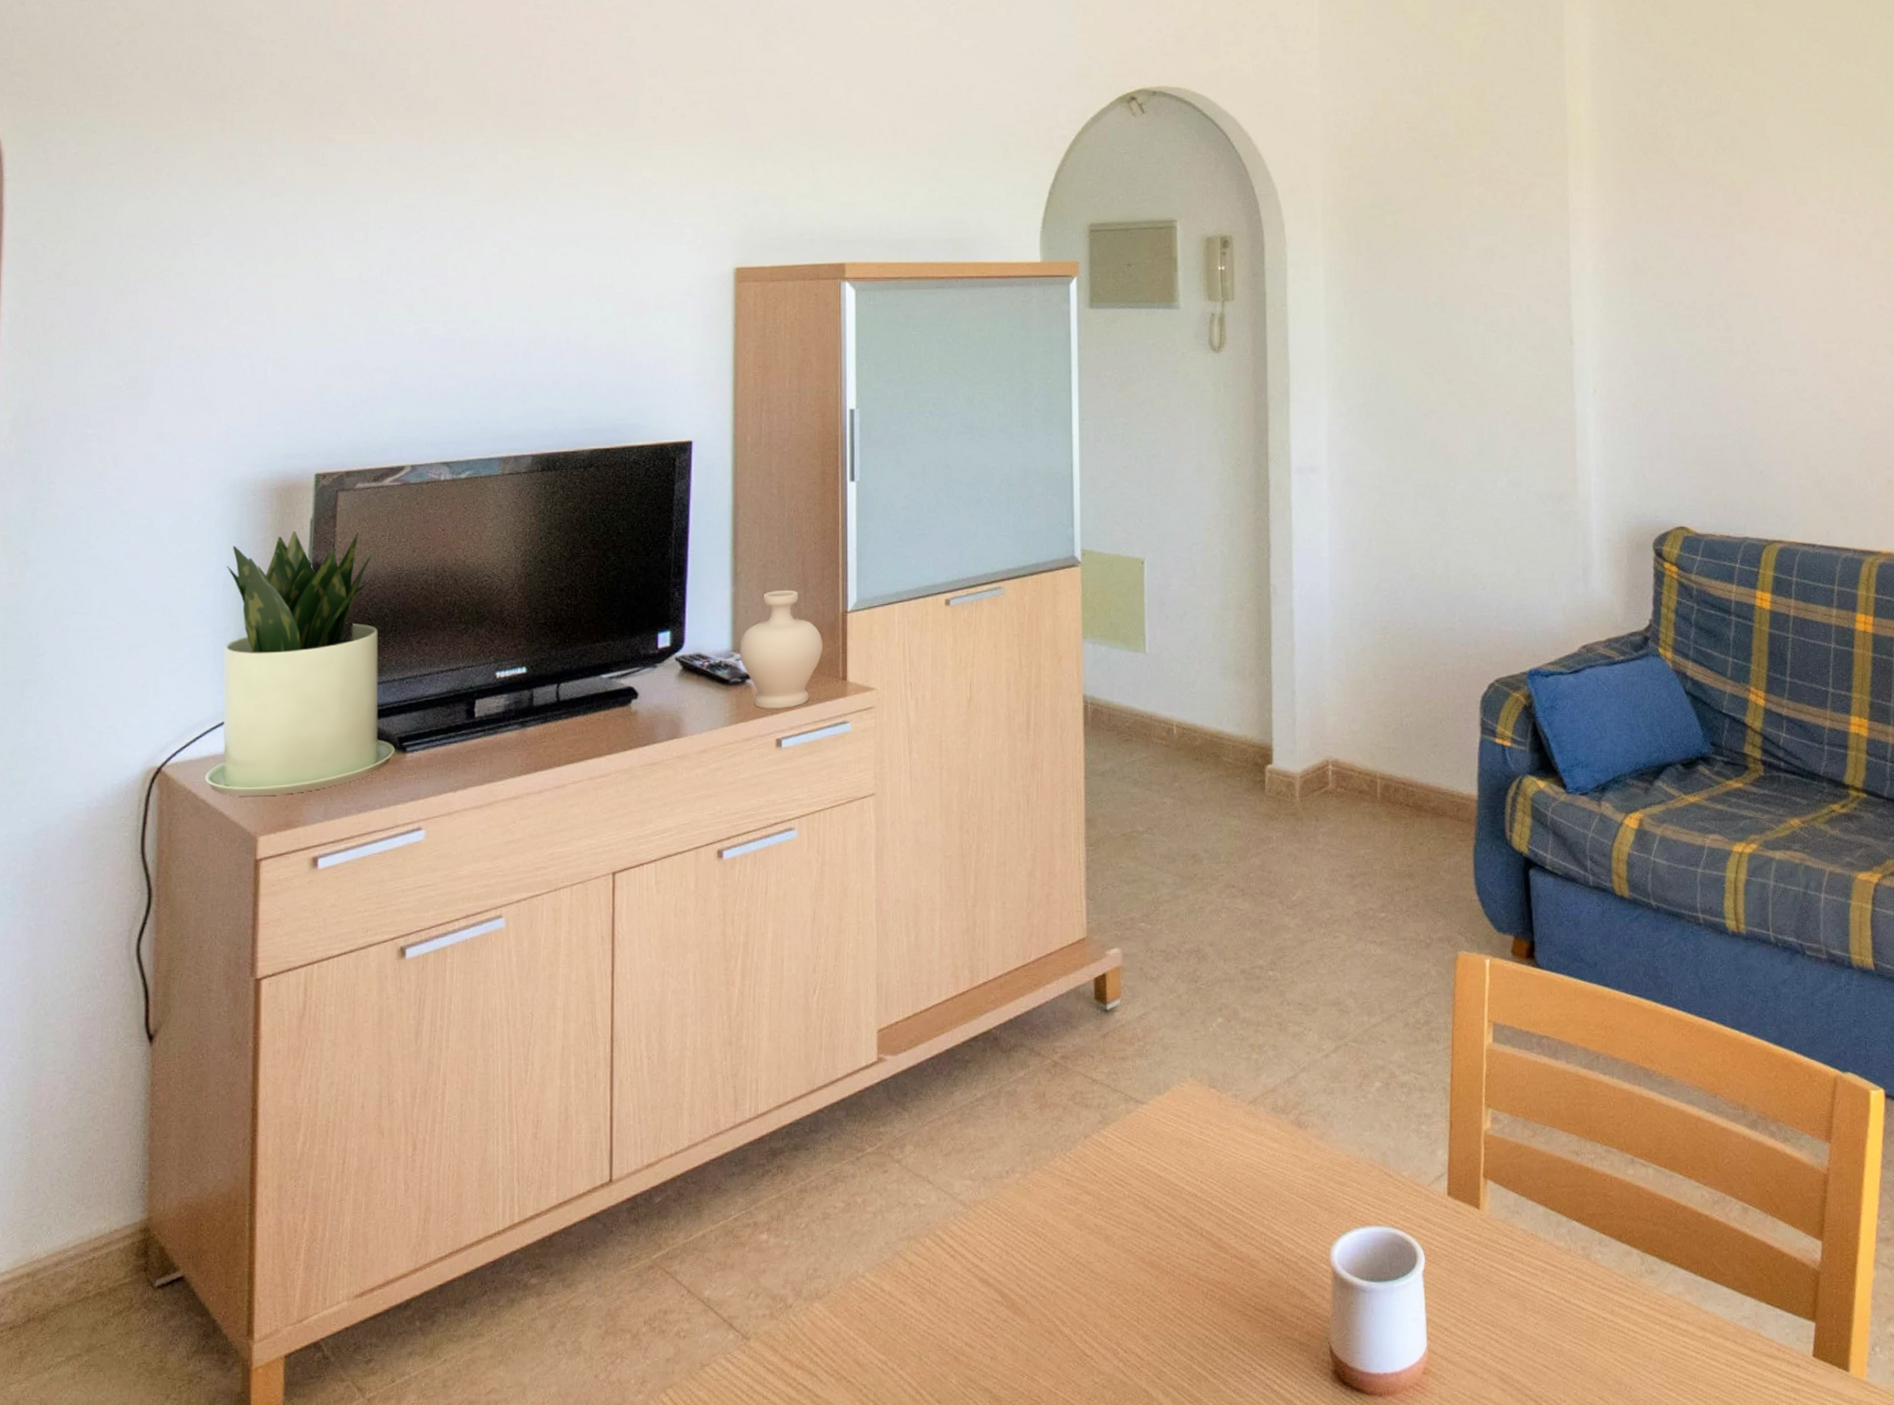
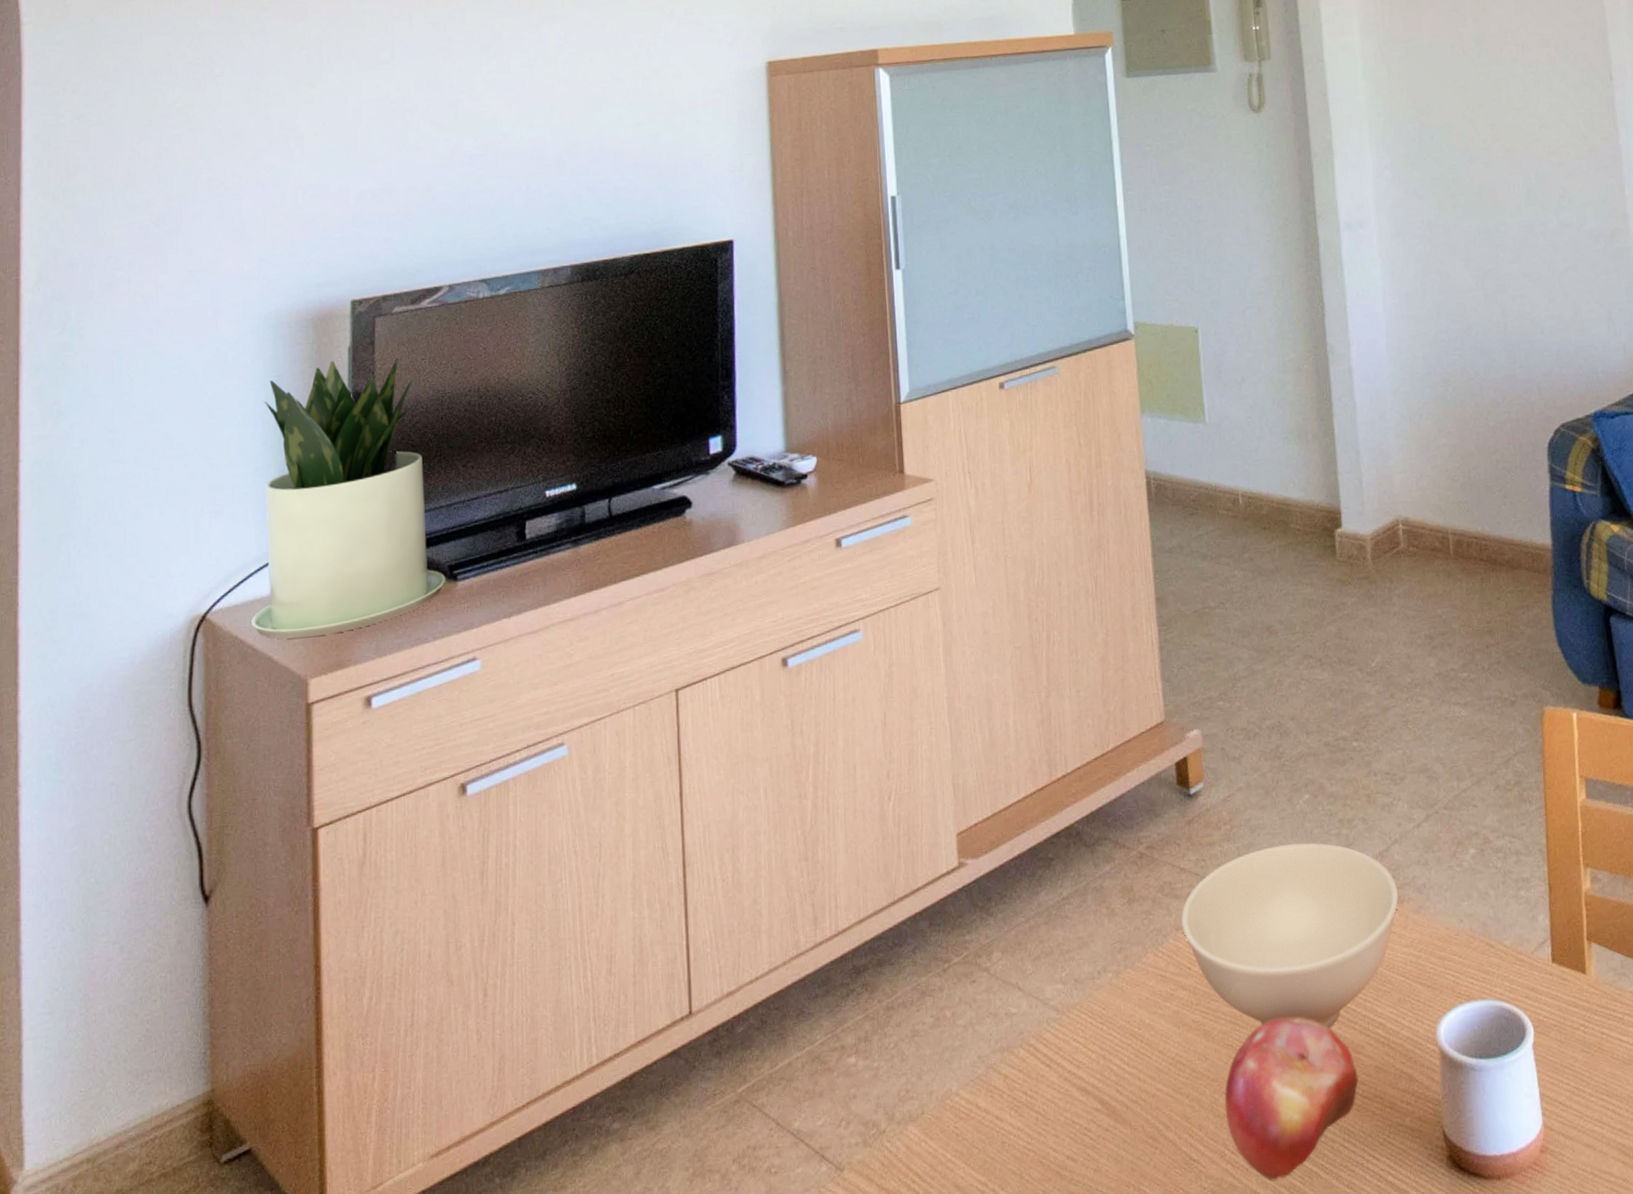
decorative vase: present [738,590,823,710] -> none [792,384,878,509]
bowl: none [1090,1063,1303,1242] -> present [1181,842,1399,1029]
fruit: none [1120,1227,1252,1380] -> present [1224,1016,1359,1181]

